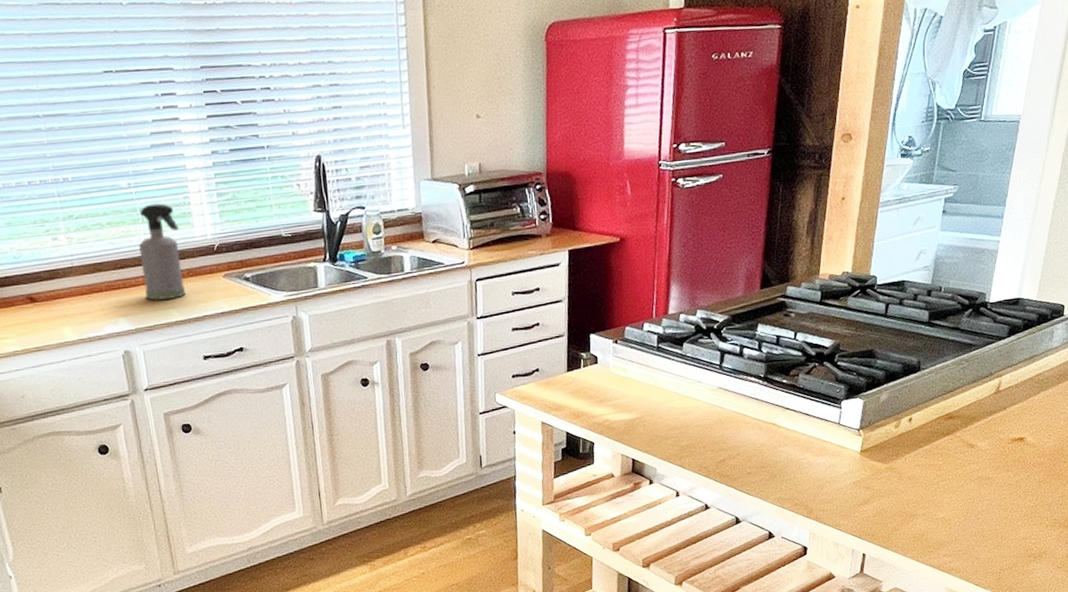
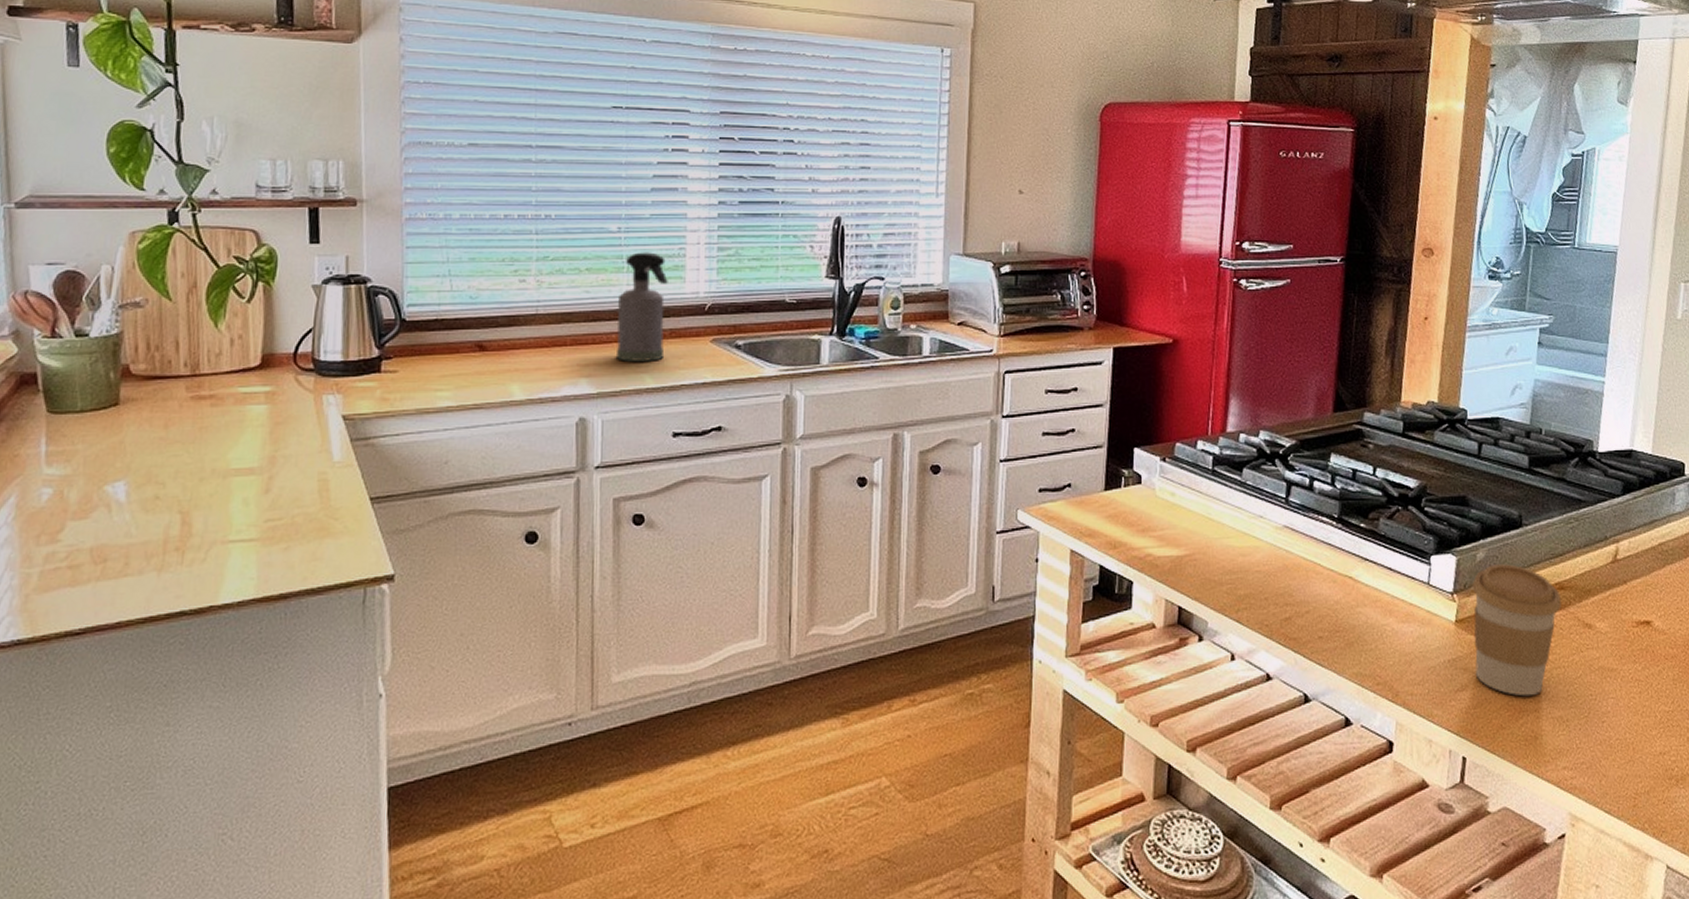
coffee cup: none [875,402,950,505] -> present [1471,564,1561,697]

